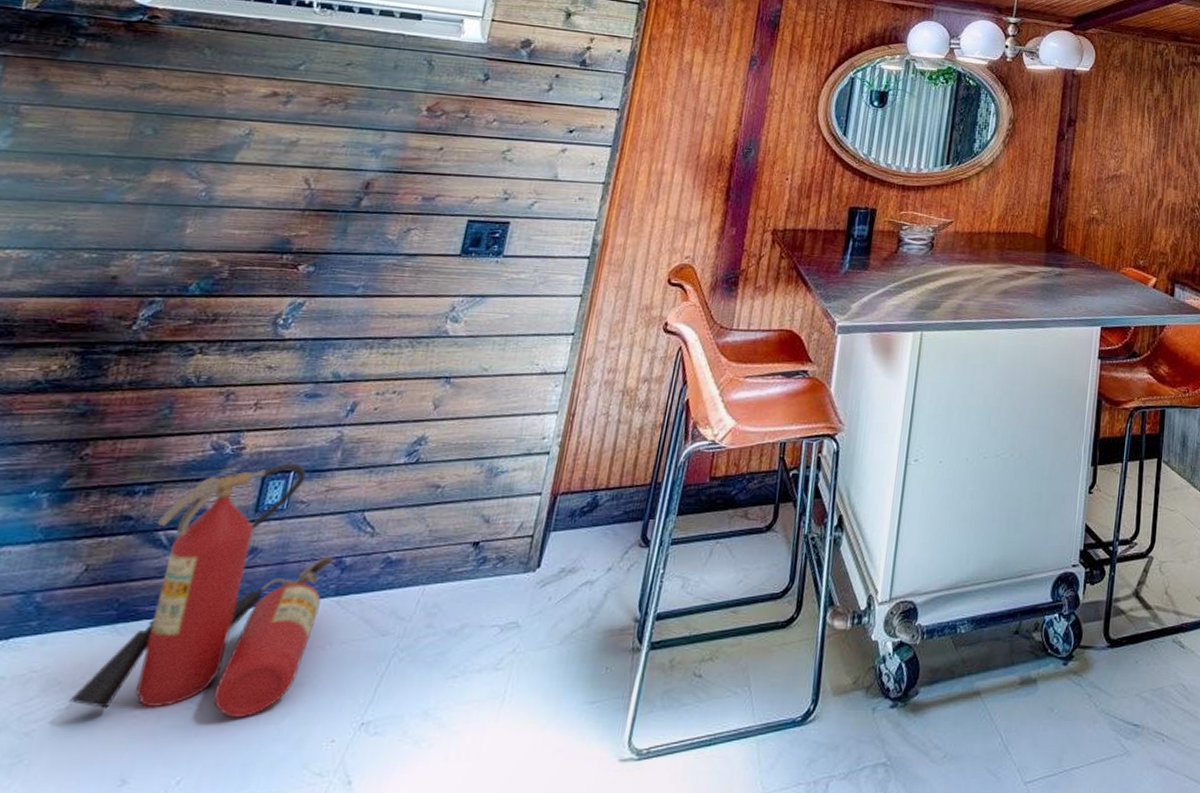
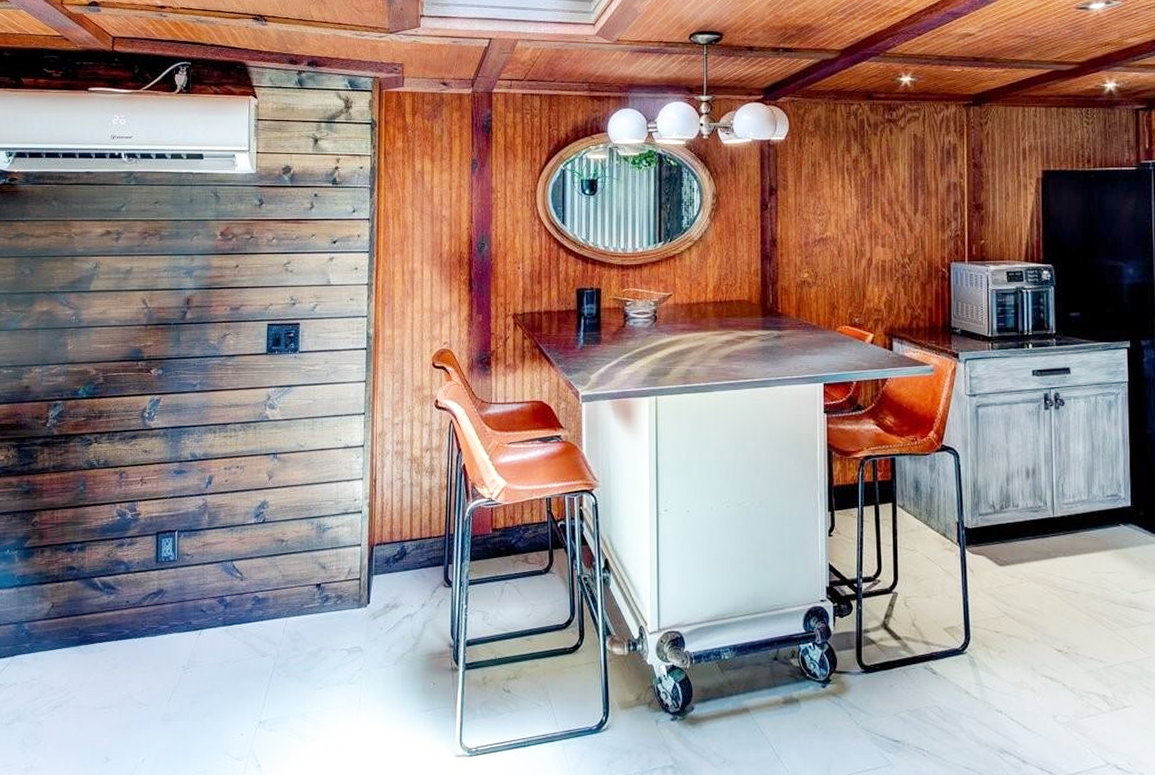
fire extinguisher: present [68,463,335,718] -> none [60,525,219,715]

